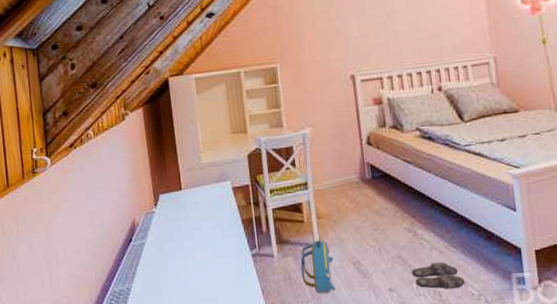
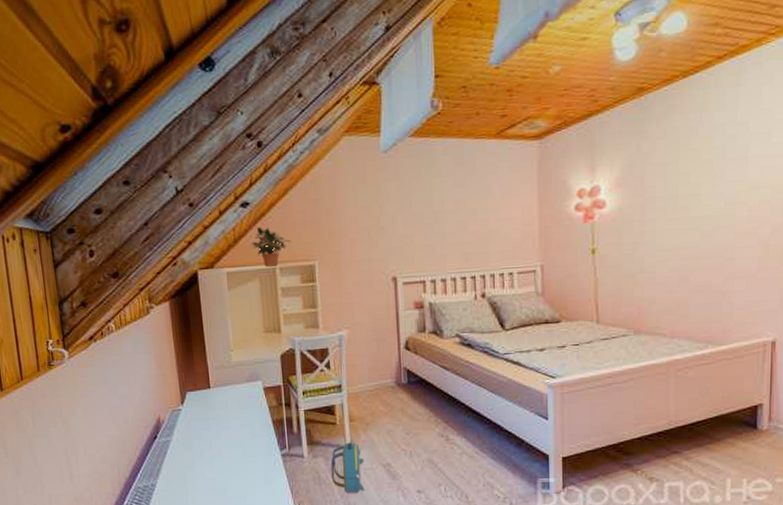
potted plant: none [217,35,254,72] -> present [251,227,291,268]
slippers: present [411,262,465,289] -> none [440,466,492,492]

